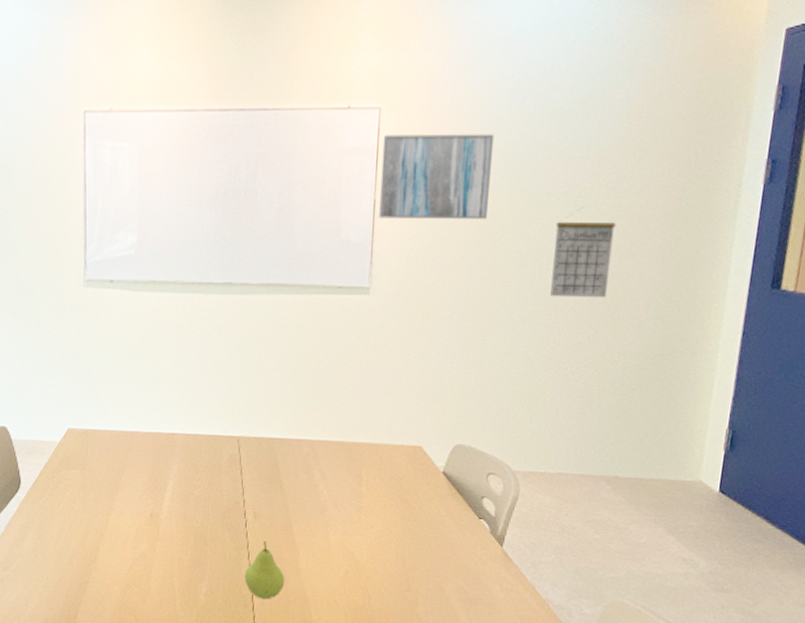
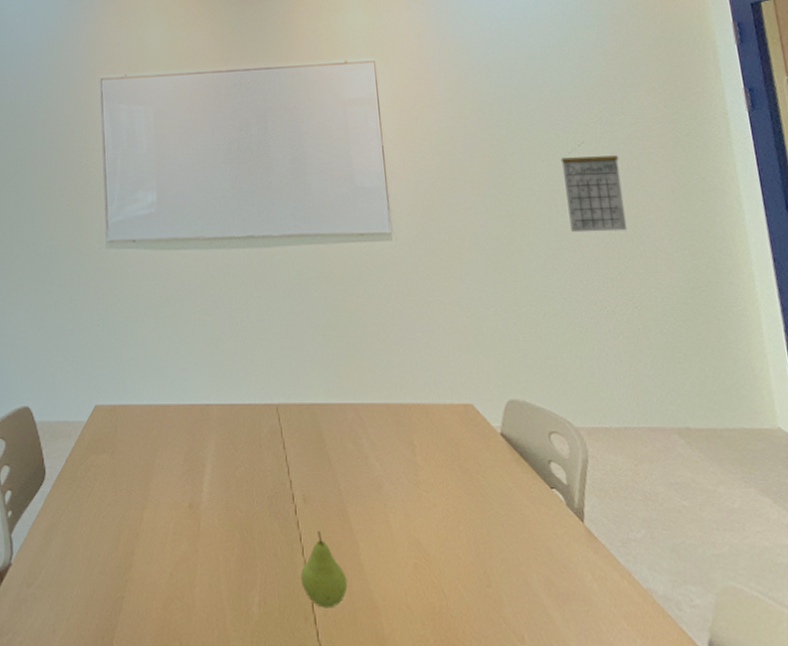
wall art: present [379,134,495,219] -> none [381,79,493,164]

